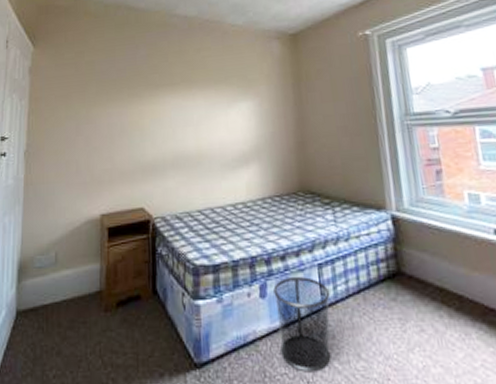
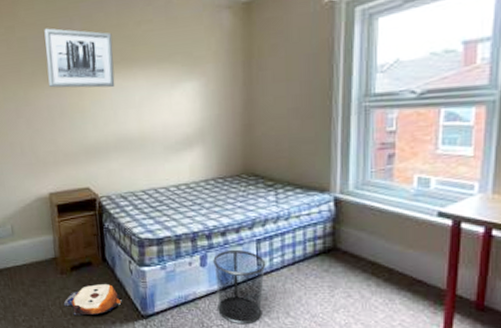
plush toy: none [104,323,172,367] -> present [63,284,122,316]
wall art: none [111,53,175,107] -> present [44,28,115,88]

